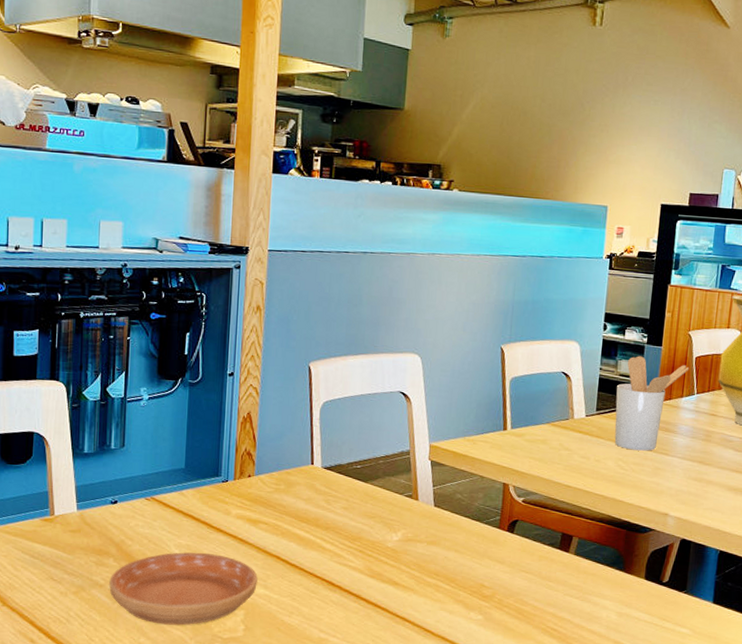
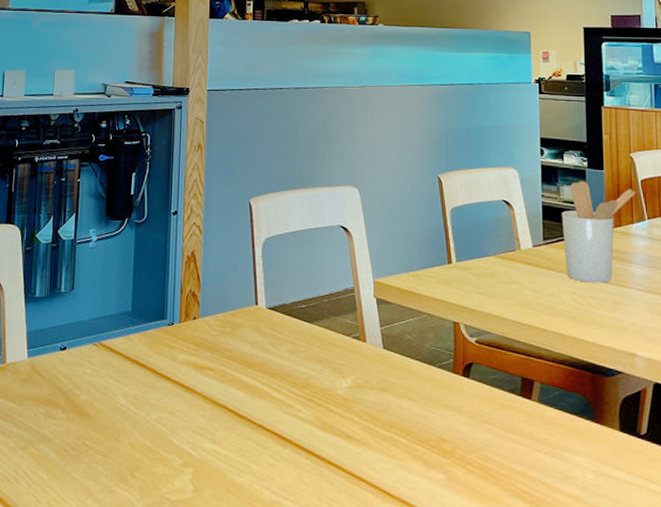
saucer: present [109,552,258,626] -> none [57,402,205,485]

